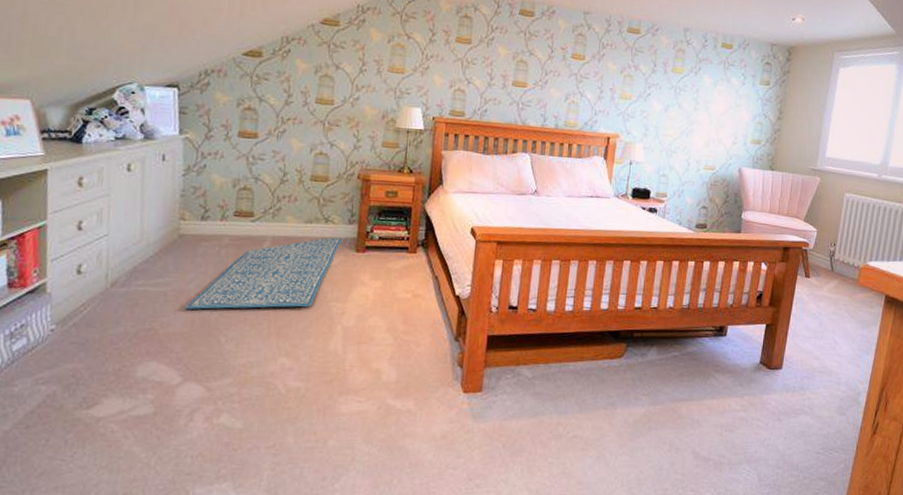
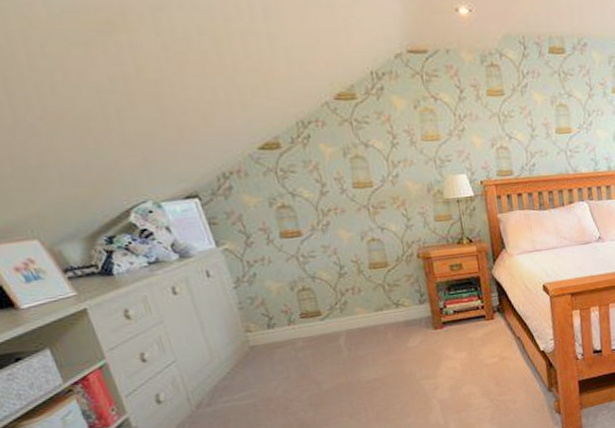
rug: present [185,237,342,309] -> none [278,318,418,414]

